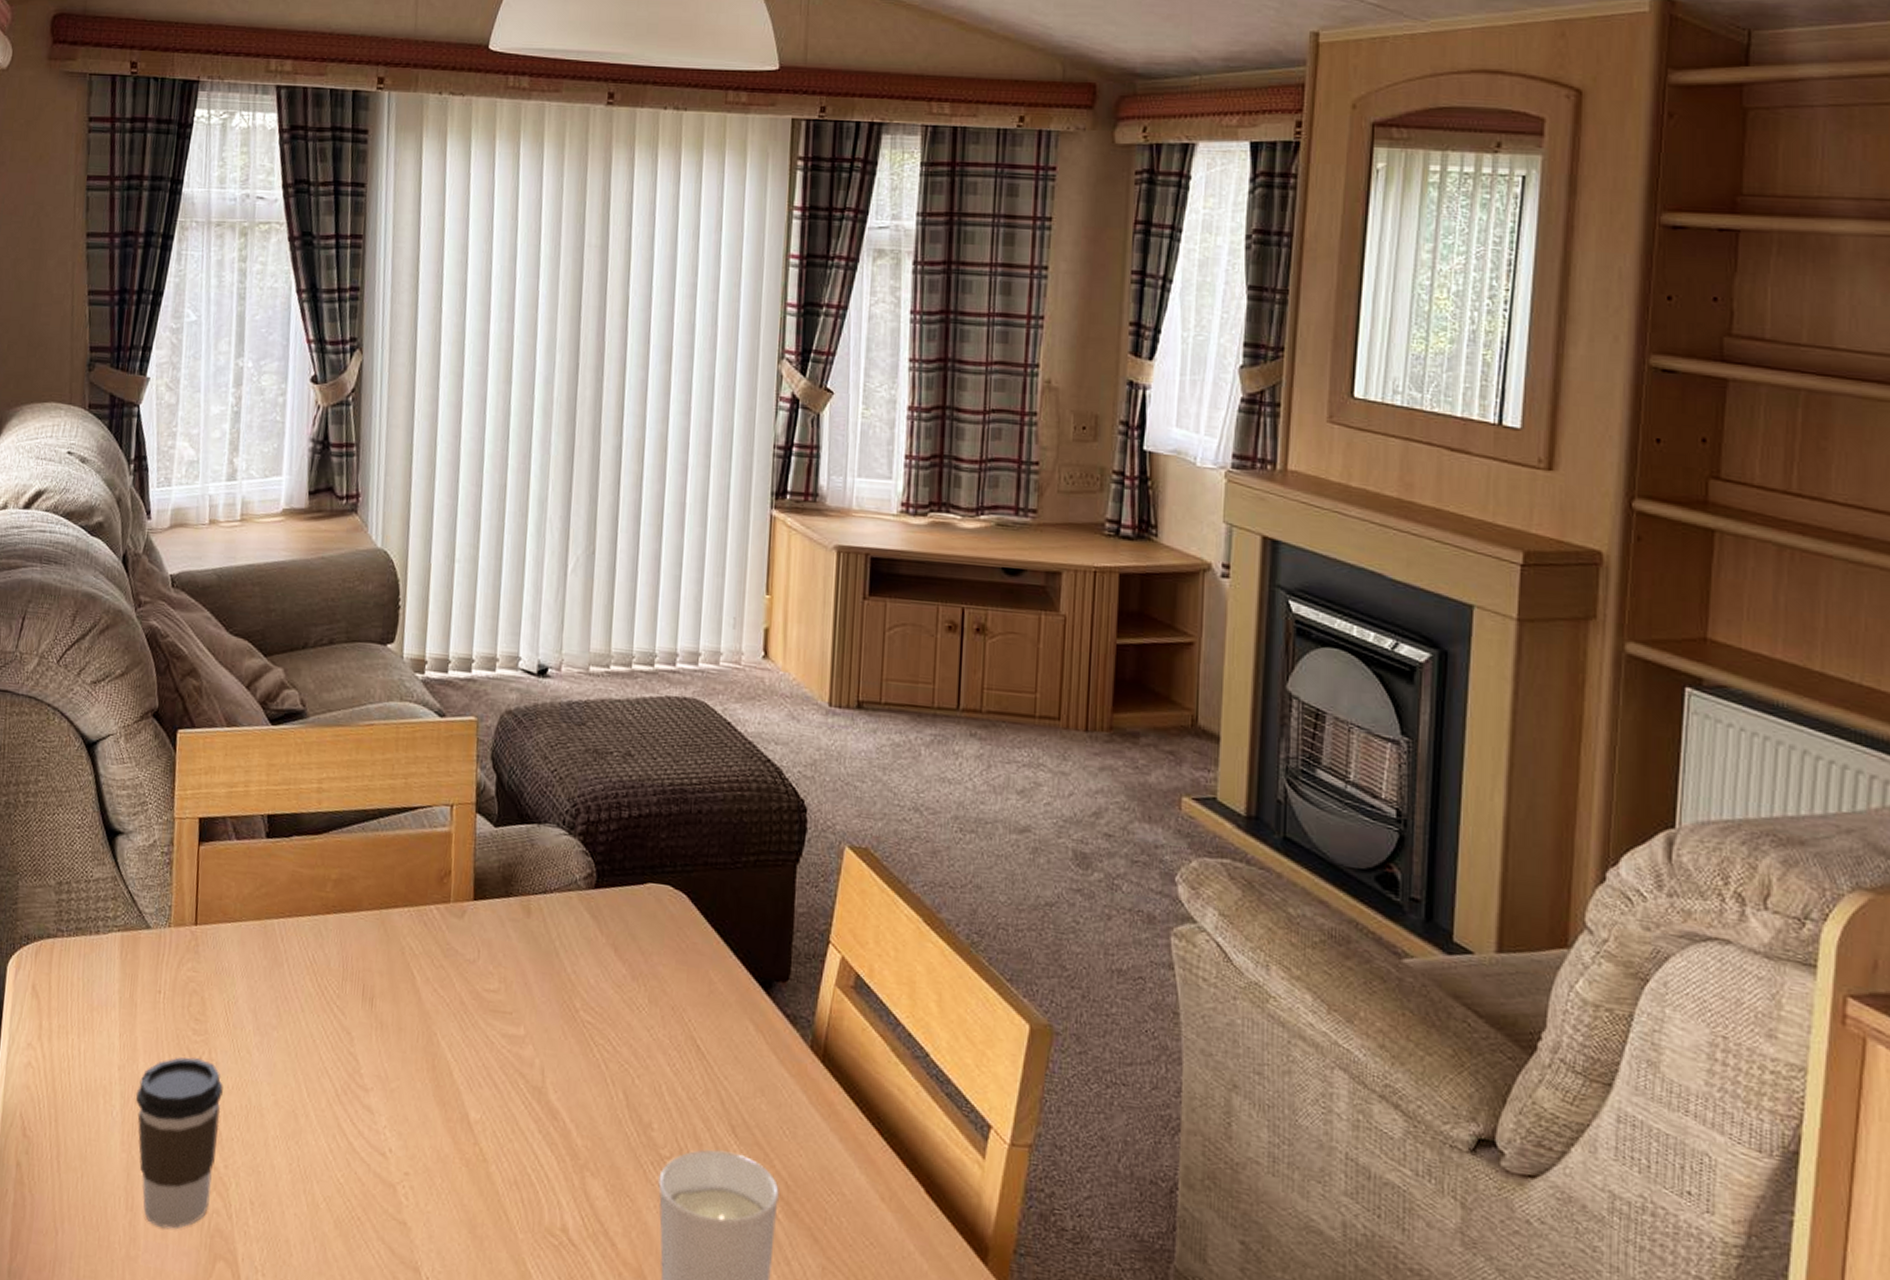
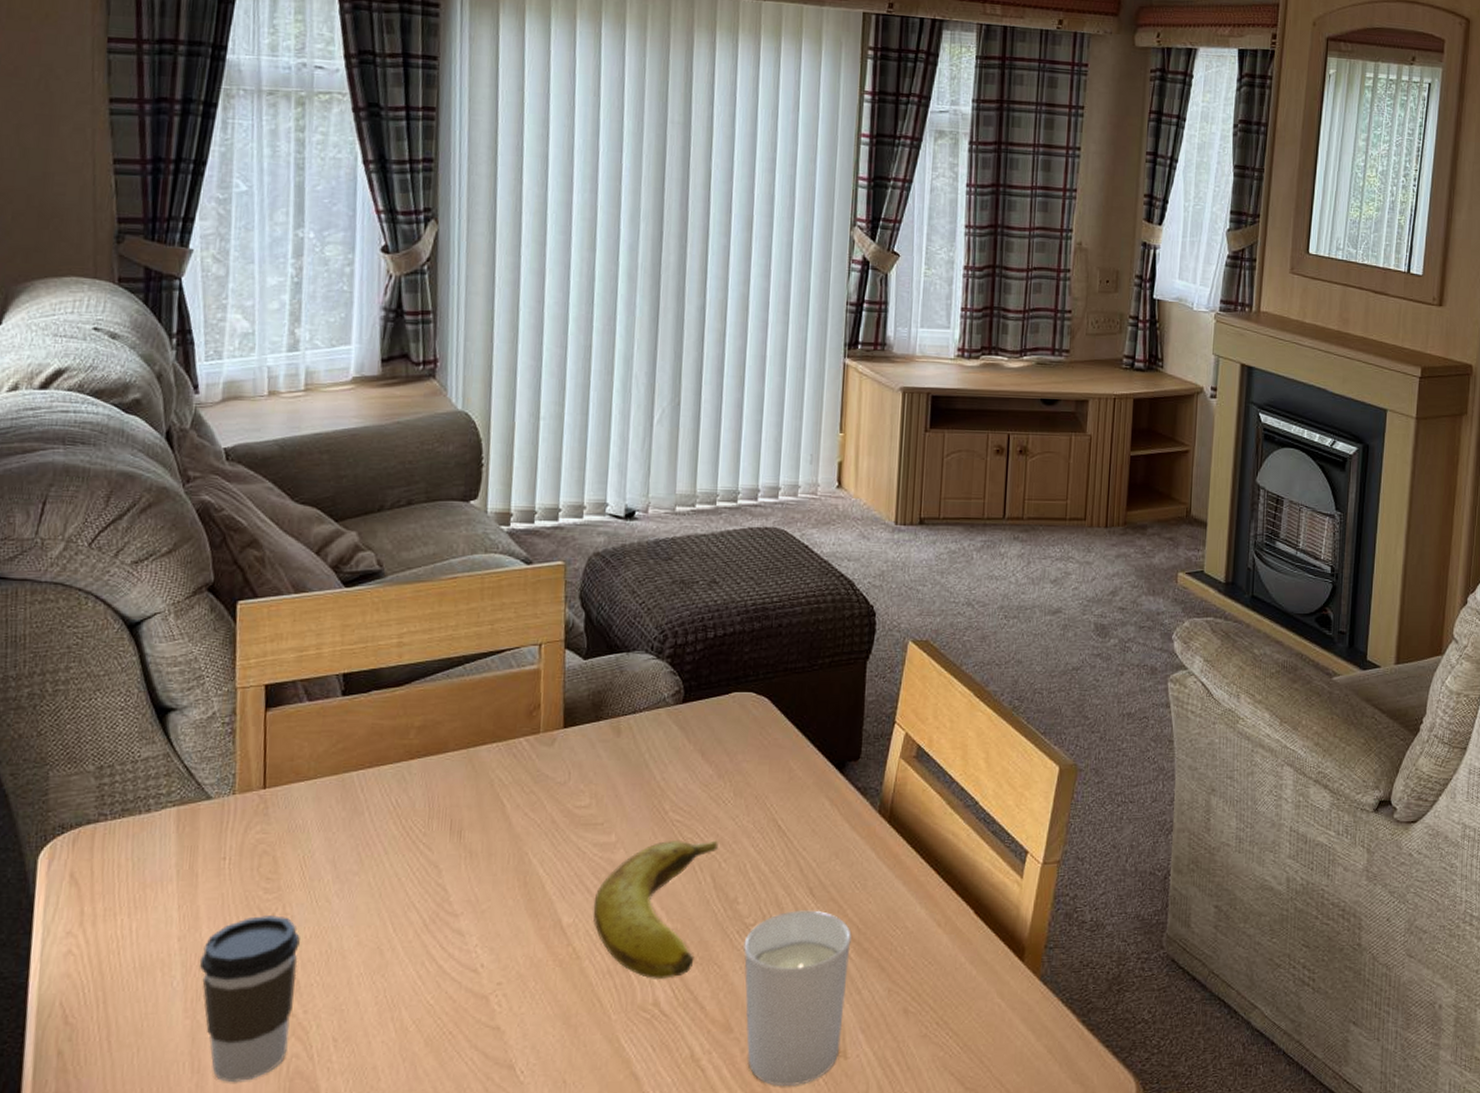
banana: none [500,1042,632,1203] -> present [593,840,718,979]

